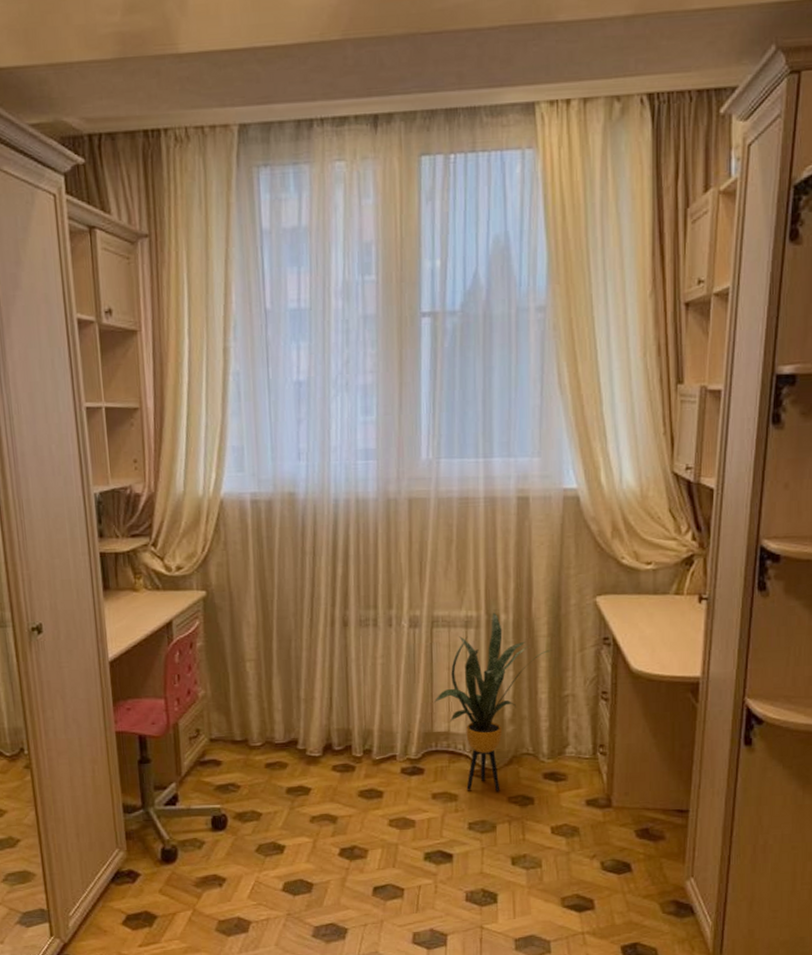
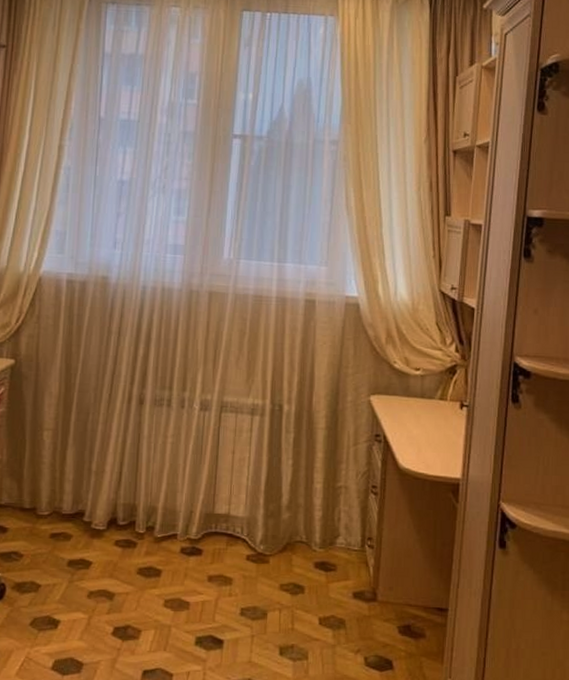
house plant: present [433,612,553,791] -> none [216,402,330,578]

